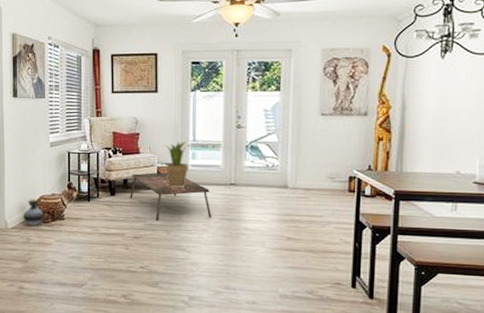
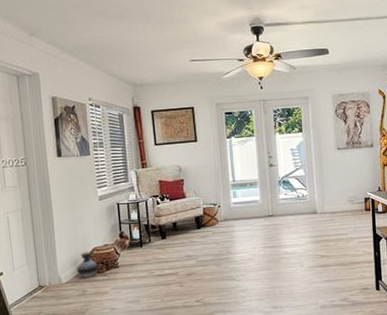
coffee table: present [130,173,212,221] -> none [180,212,256,257]
potted plant: present [164,142,191,188] -> none [207,183,232,226]

